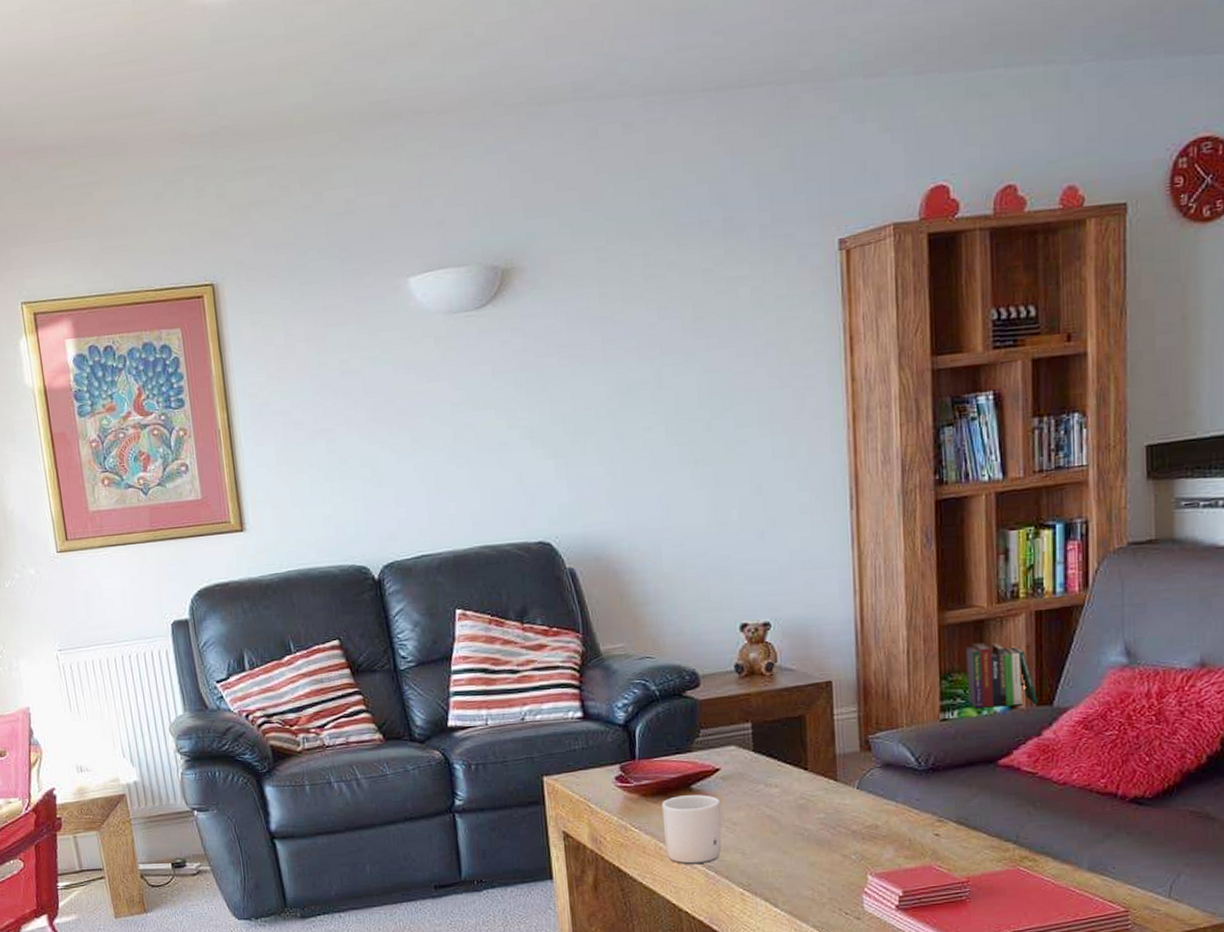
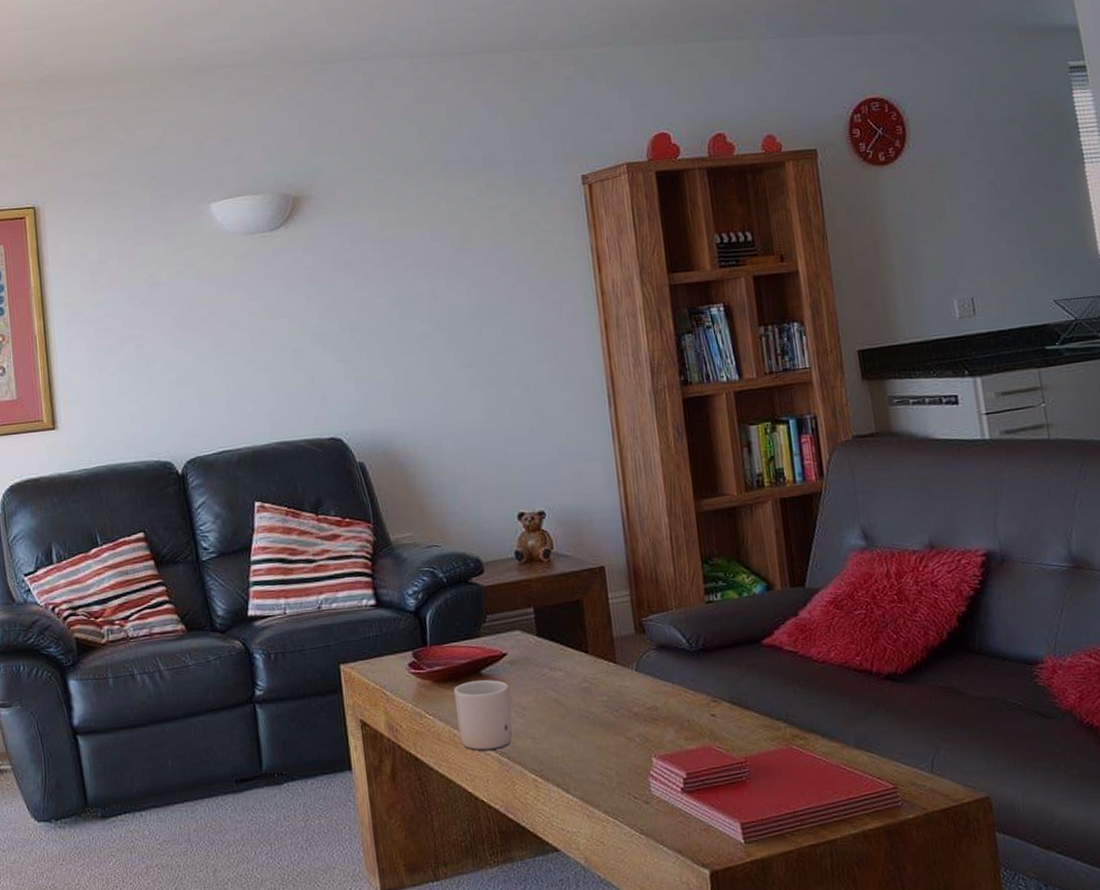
books: present [965,641,1039,708] -> none [722,527,793,591]

